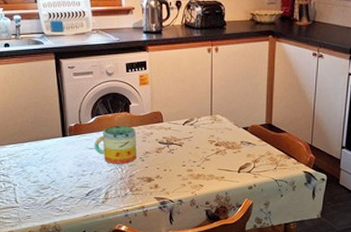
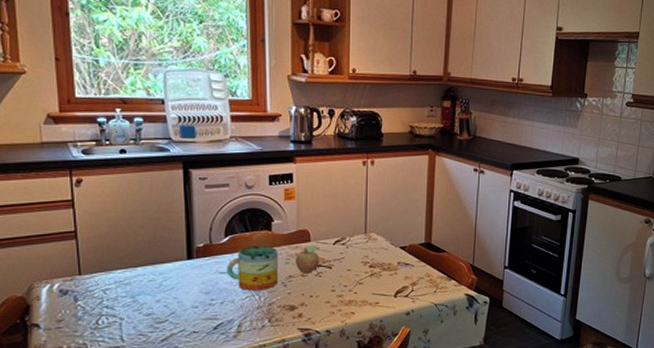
fruit: none [150,125,171,150] -> present [295,245,319,274]

